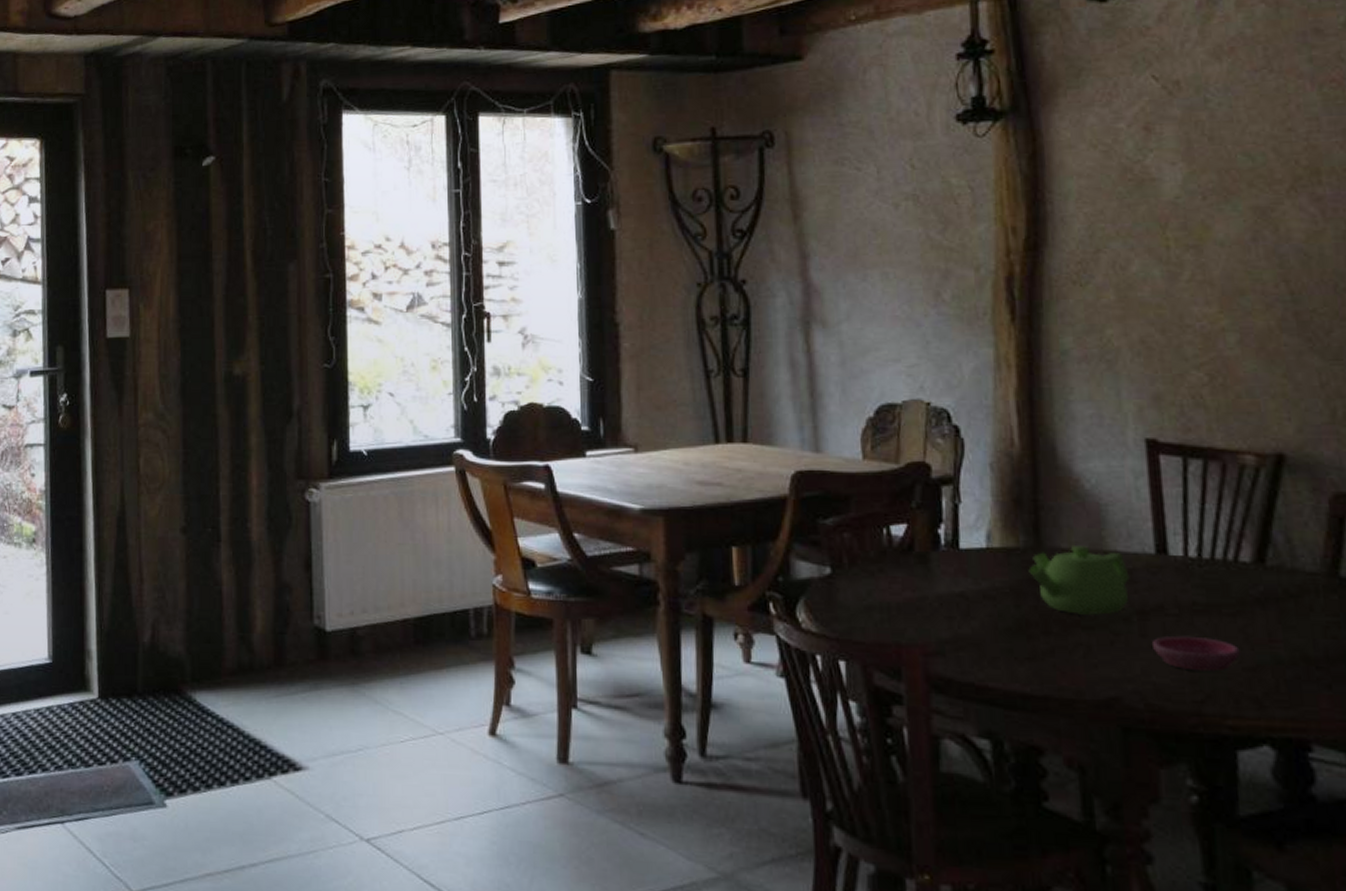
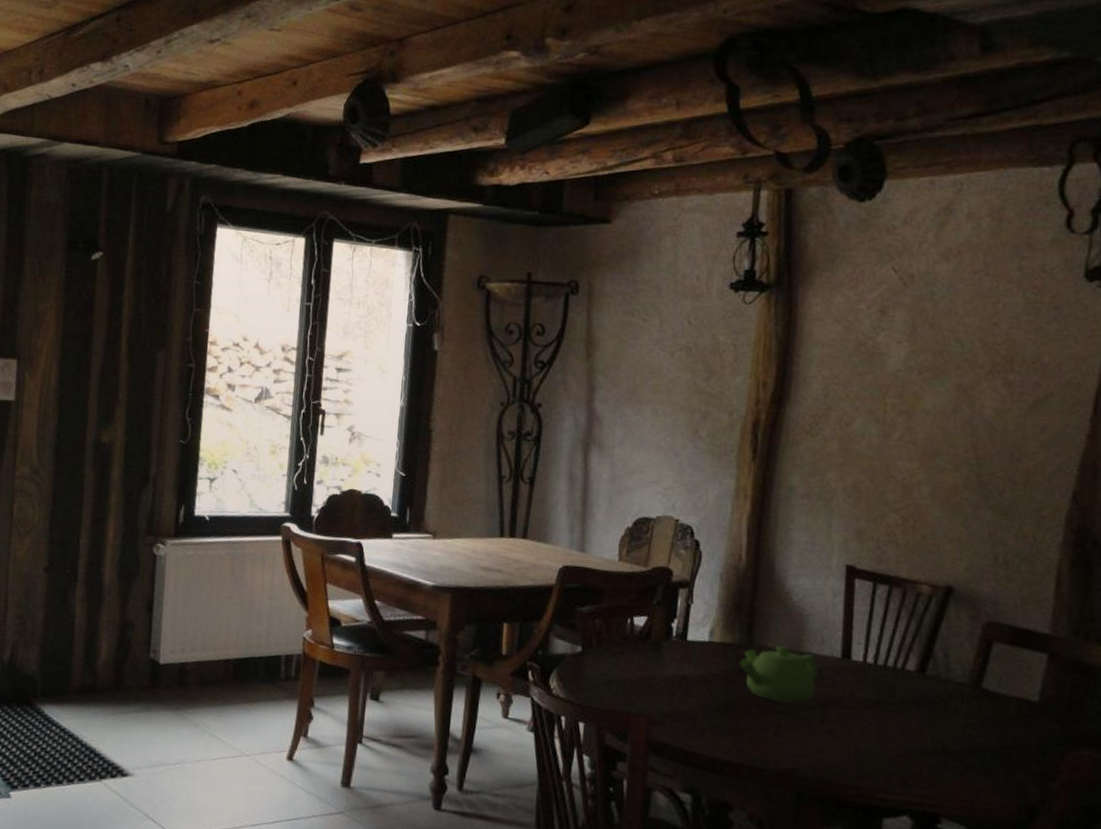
saucer: present [1153,635,1240,672] -> none [829,724,896,755]

